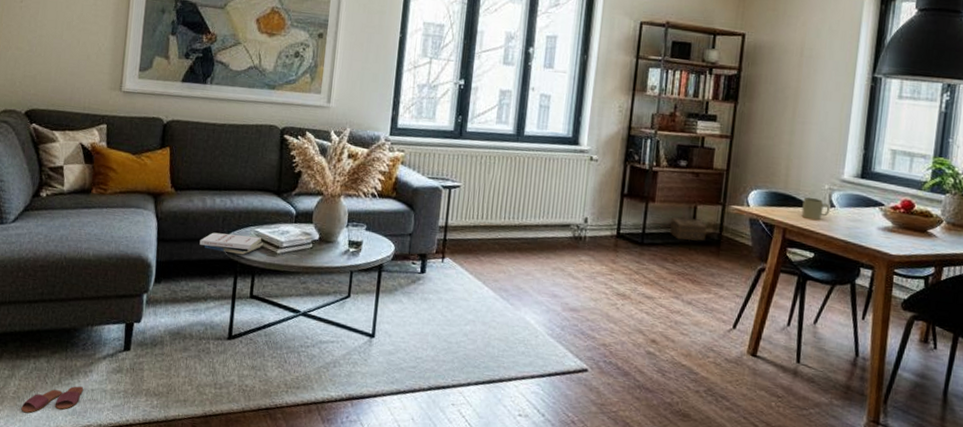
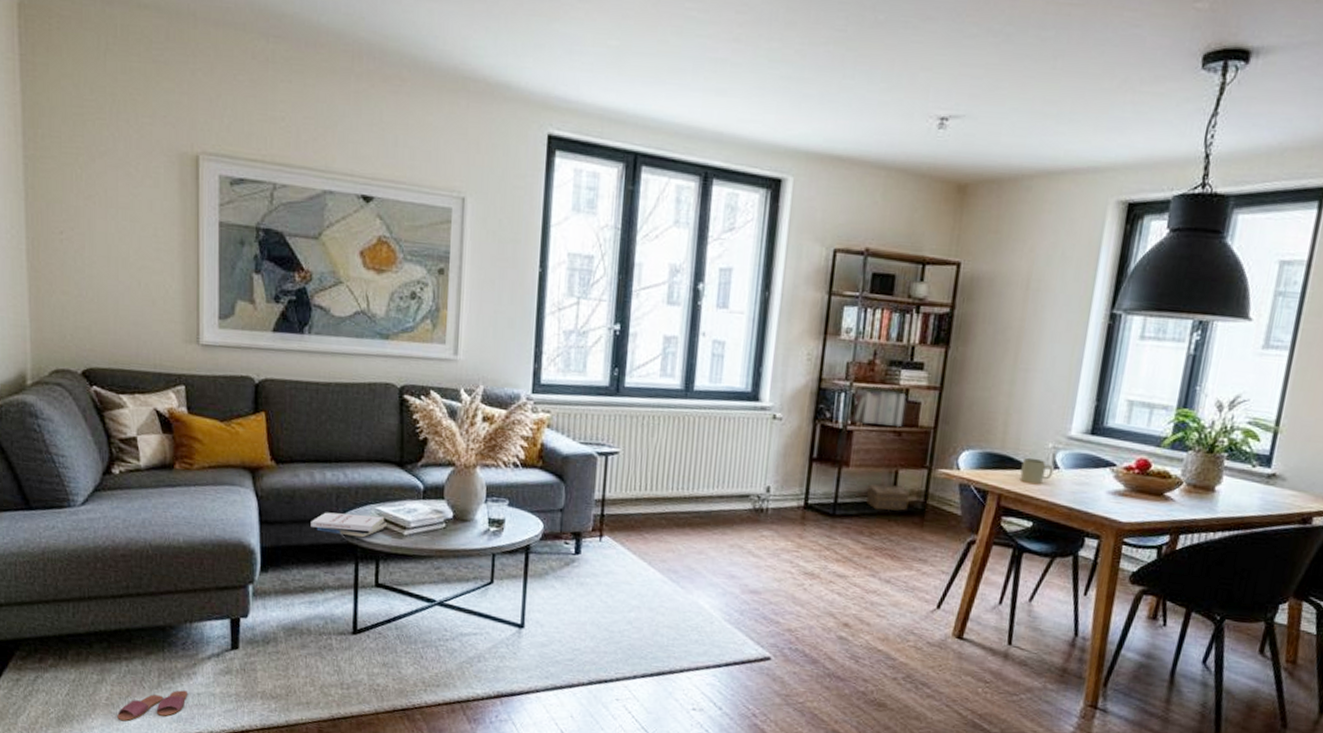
books: none [651,137,703,170] -> present [845,389,907,428]

